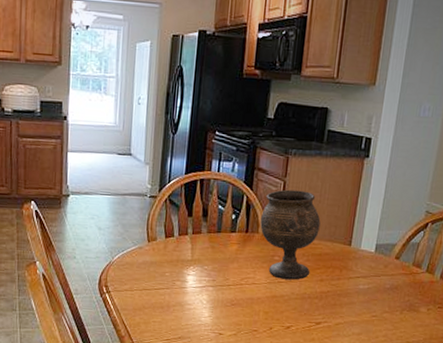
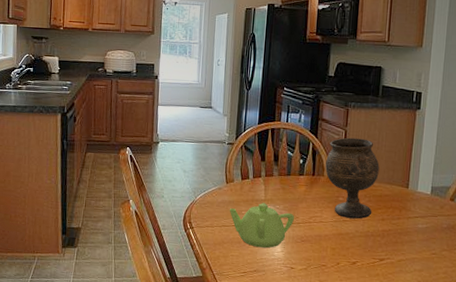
teapot: none [151,263,224,313] -> present [229,202,294,248]

